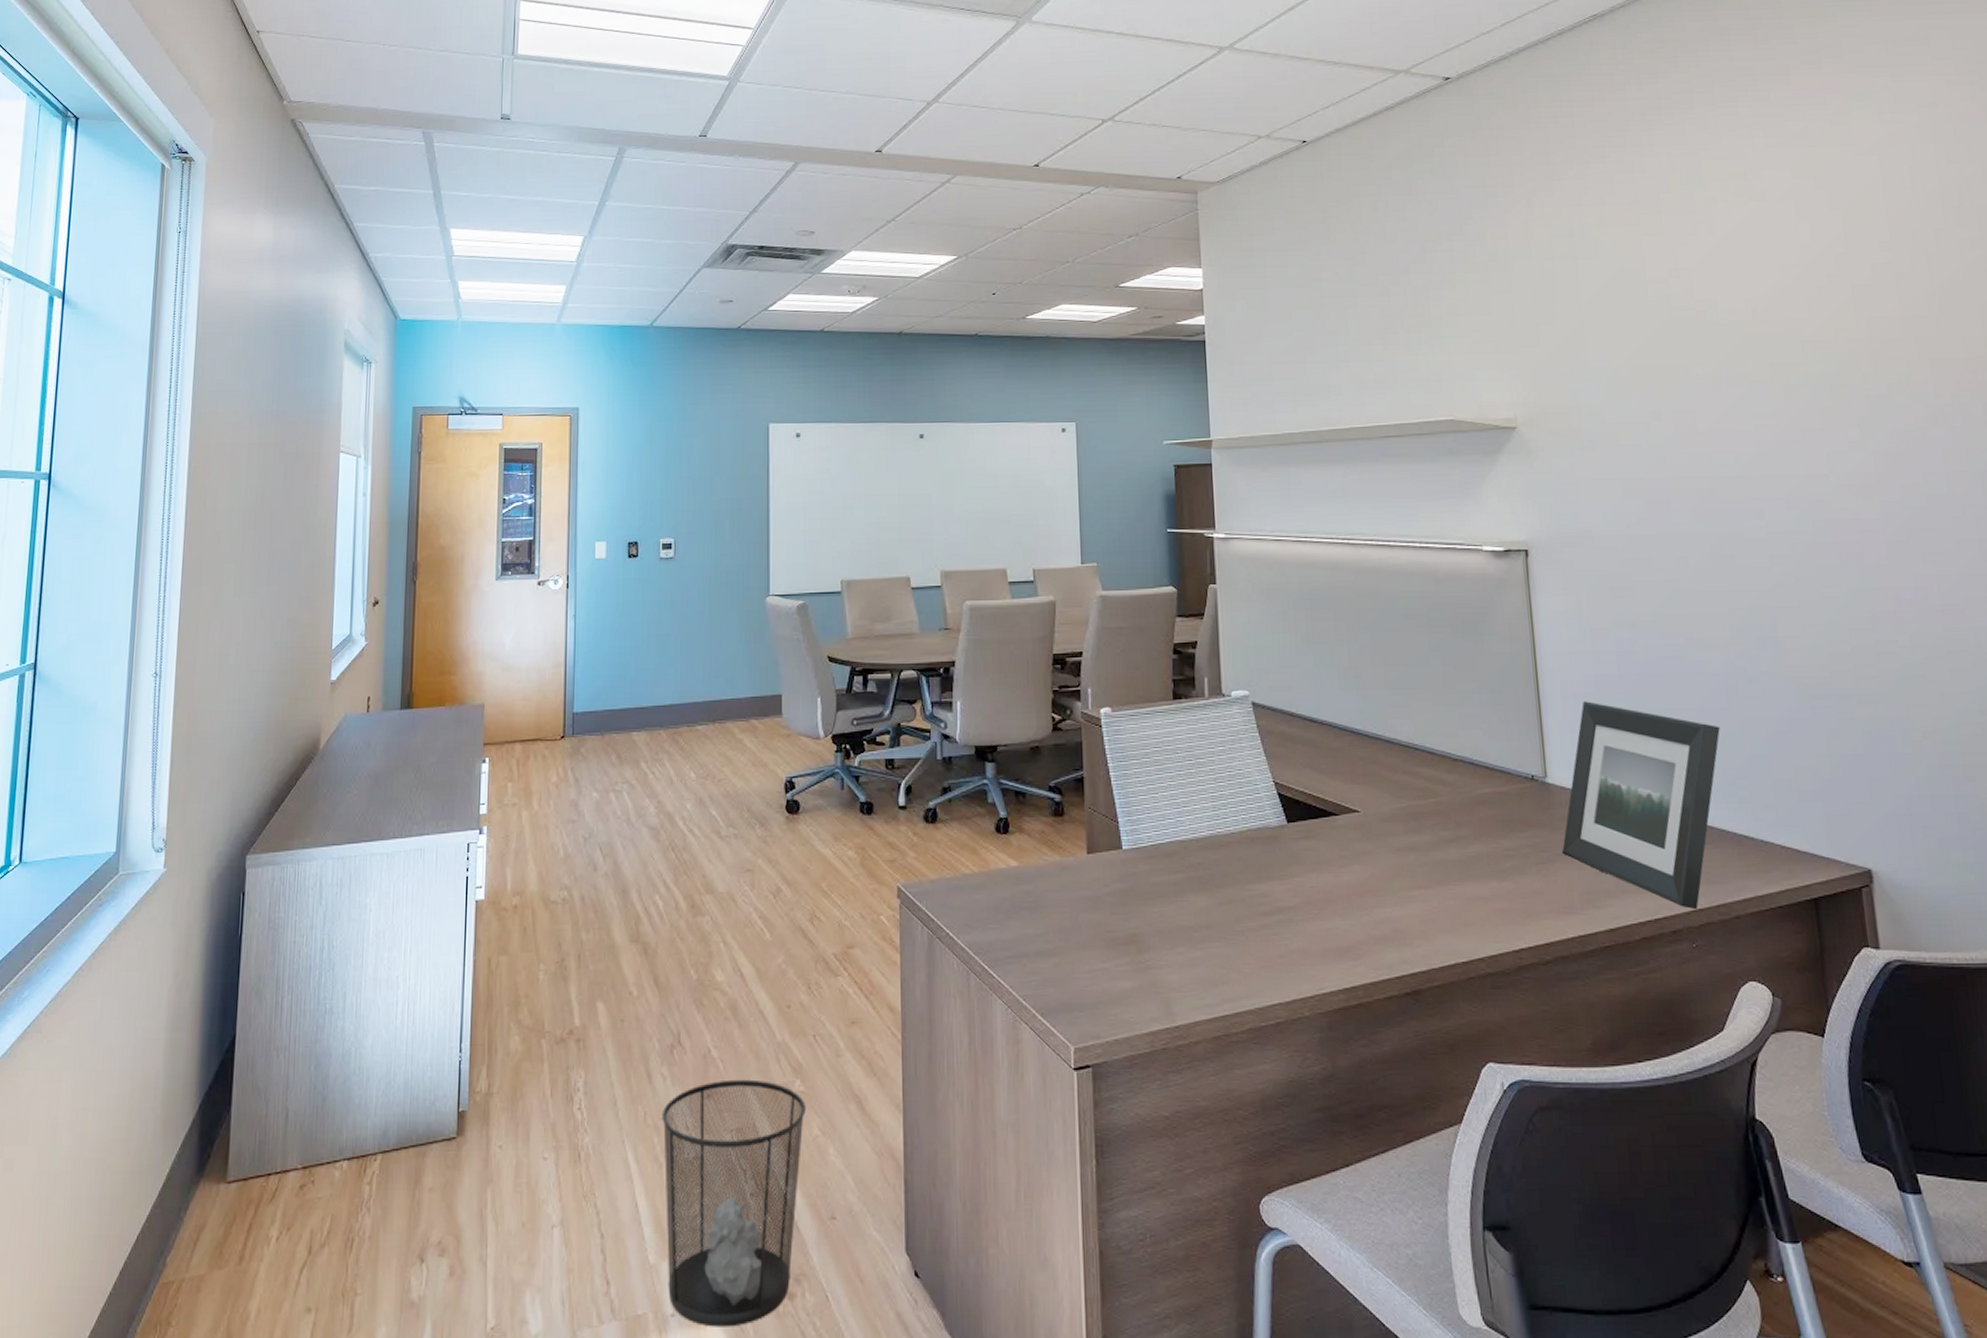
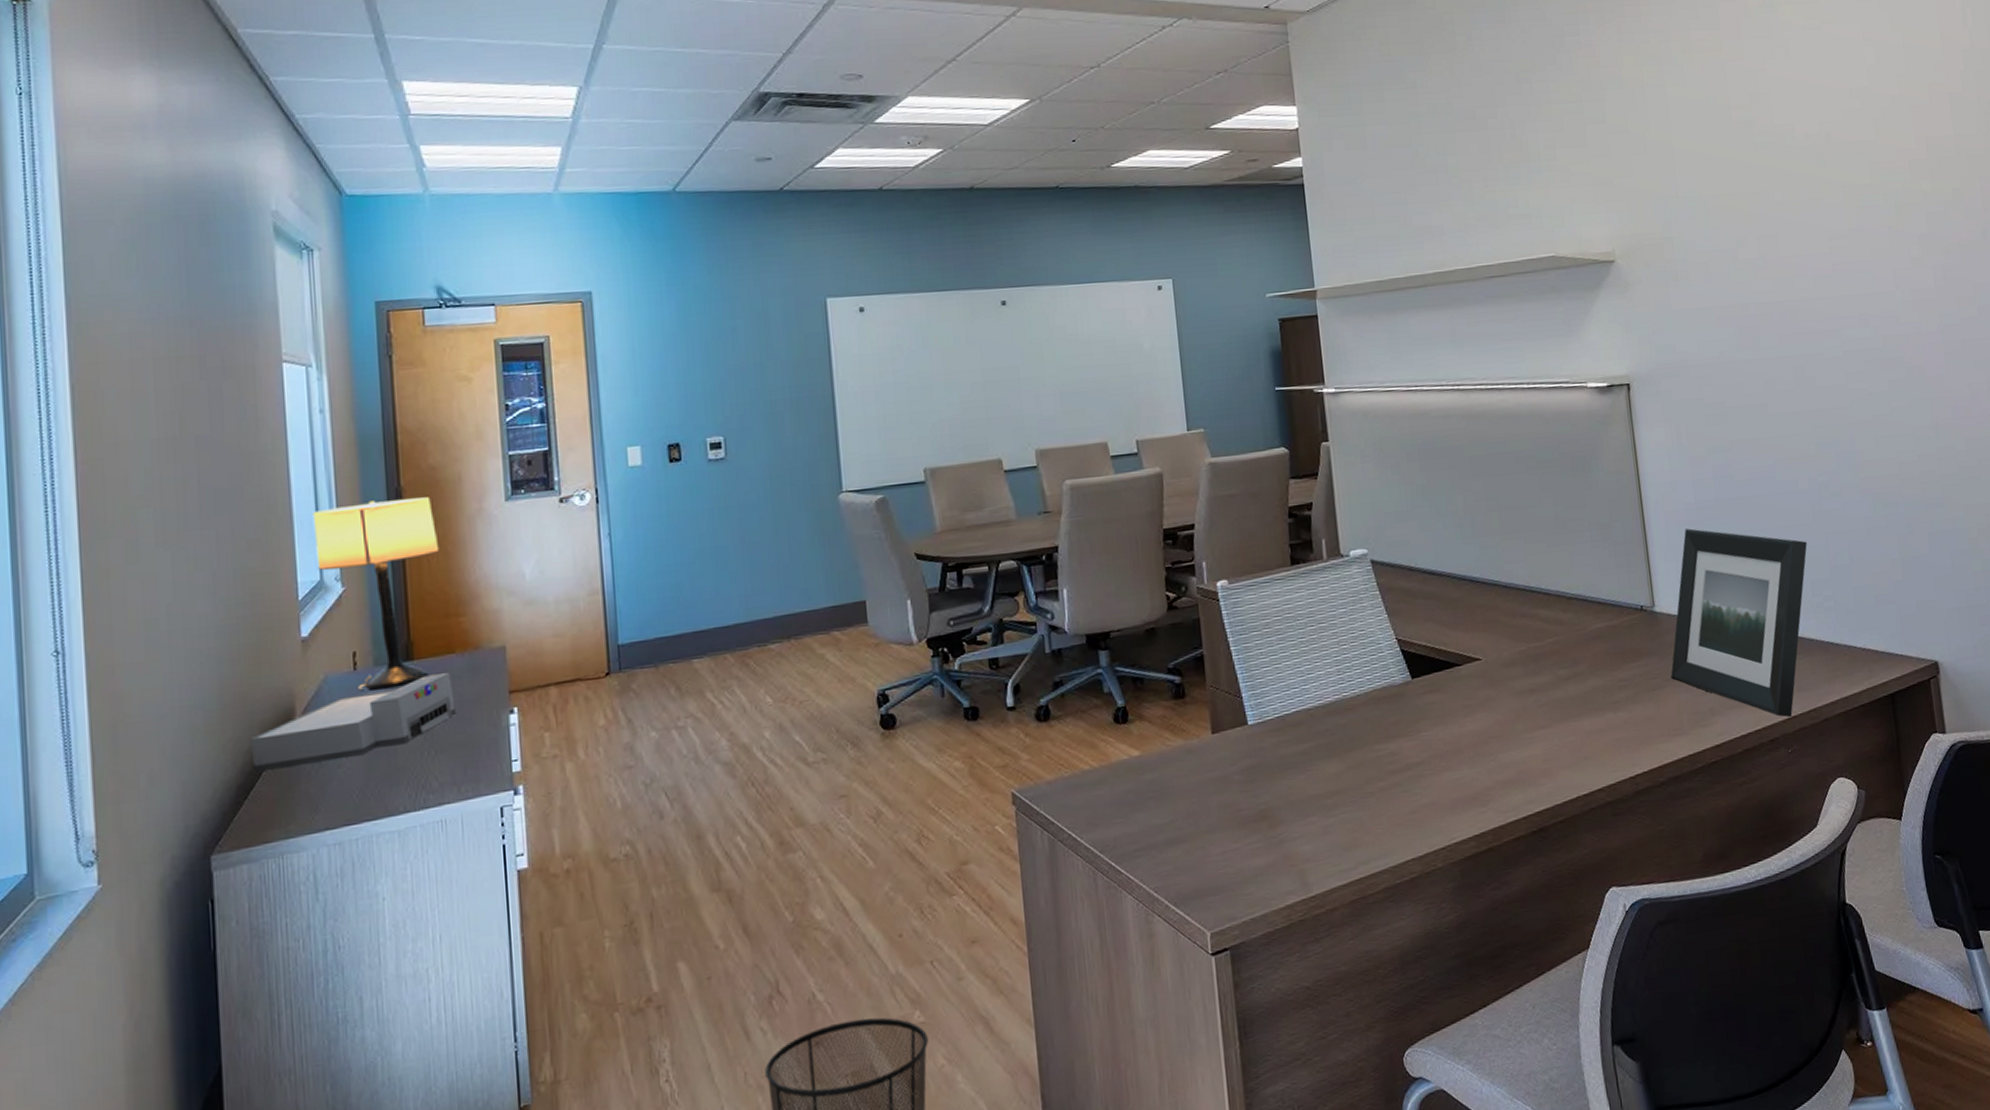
architectural model: none [284,722,441,789] -> present [250,673,456,772]
table lamp: none [349,571,442,731] -> present [312,497,440,692]

